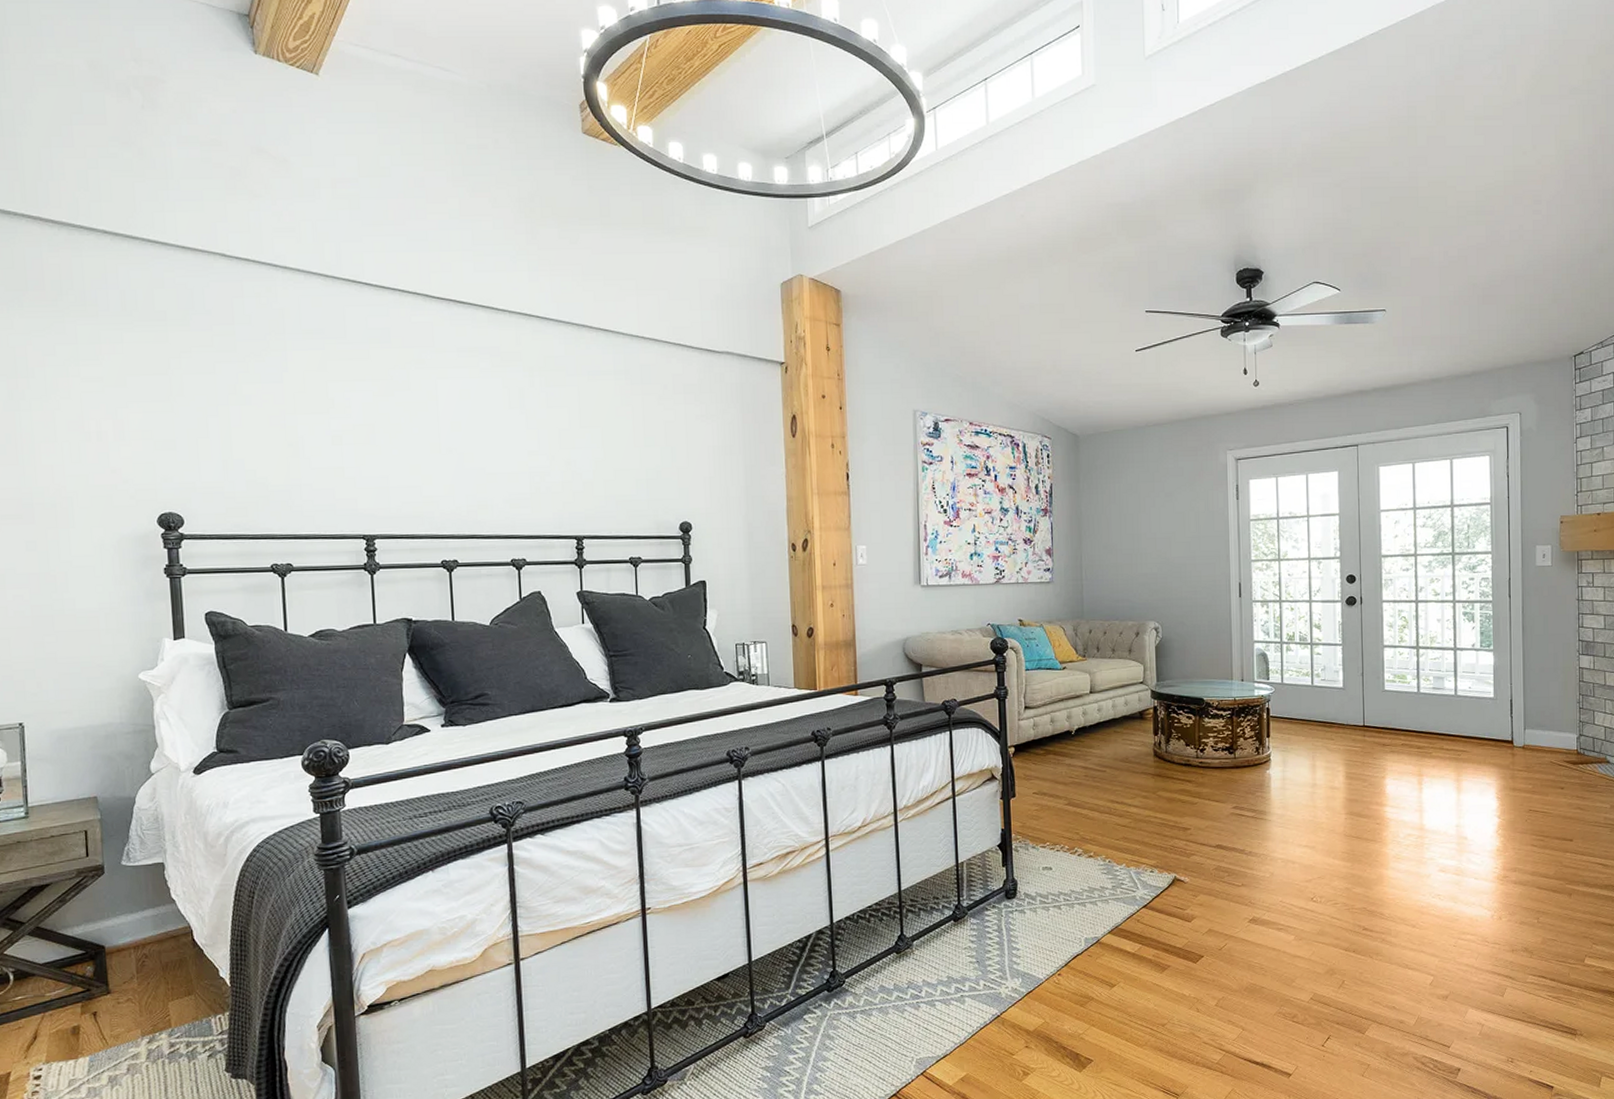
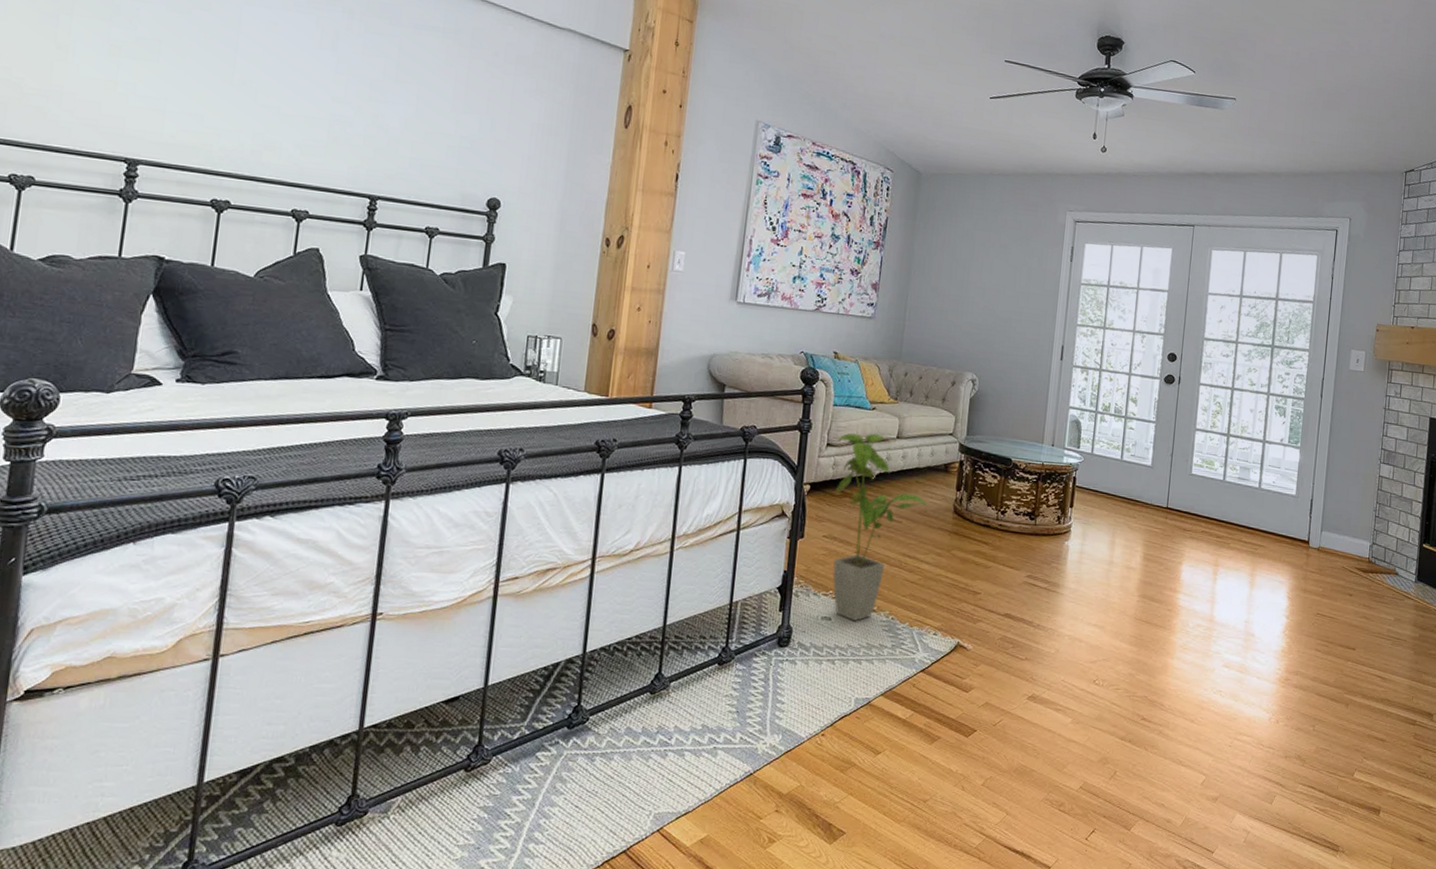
house plant: none [1034,691,1130,869] -> present [832,433,930,622]

